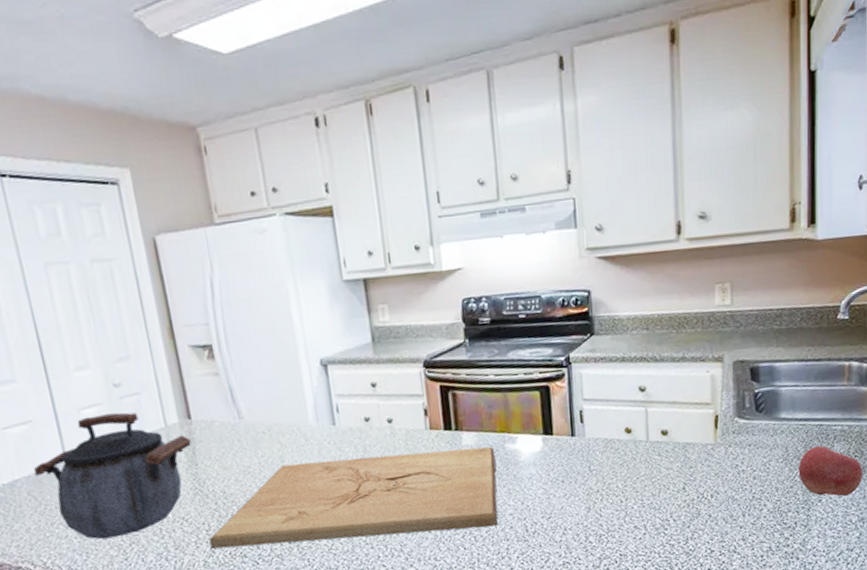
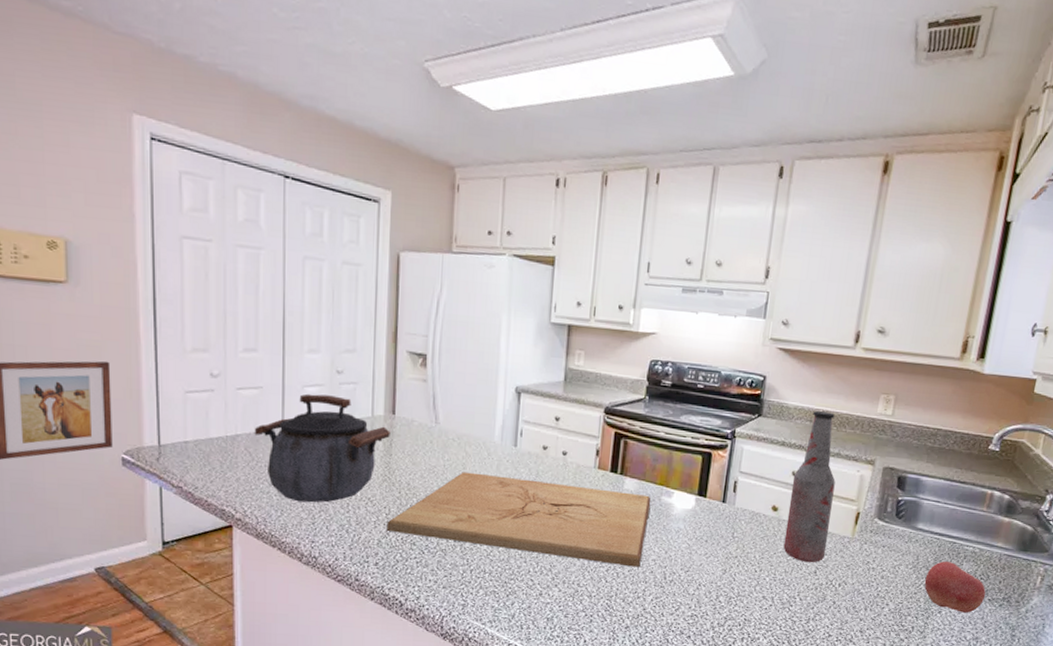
bottle: none [640,315,691,481] -> present [783,411,836,563]

